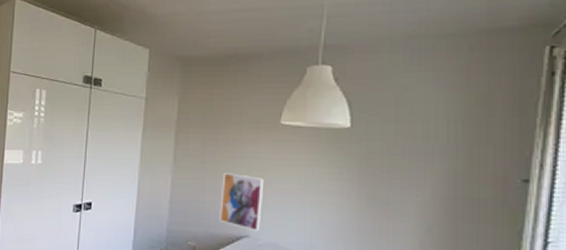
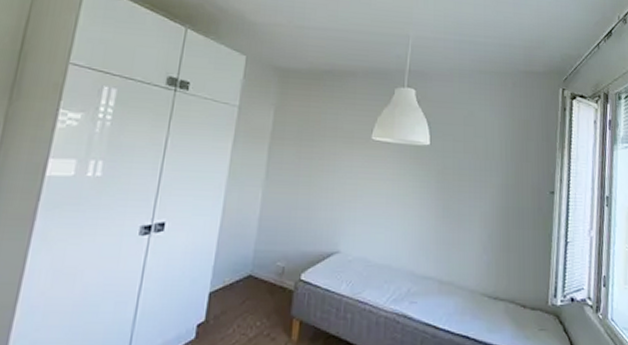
wall art: present [219,173,264,232] -> none [311,187,356,247]

